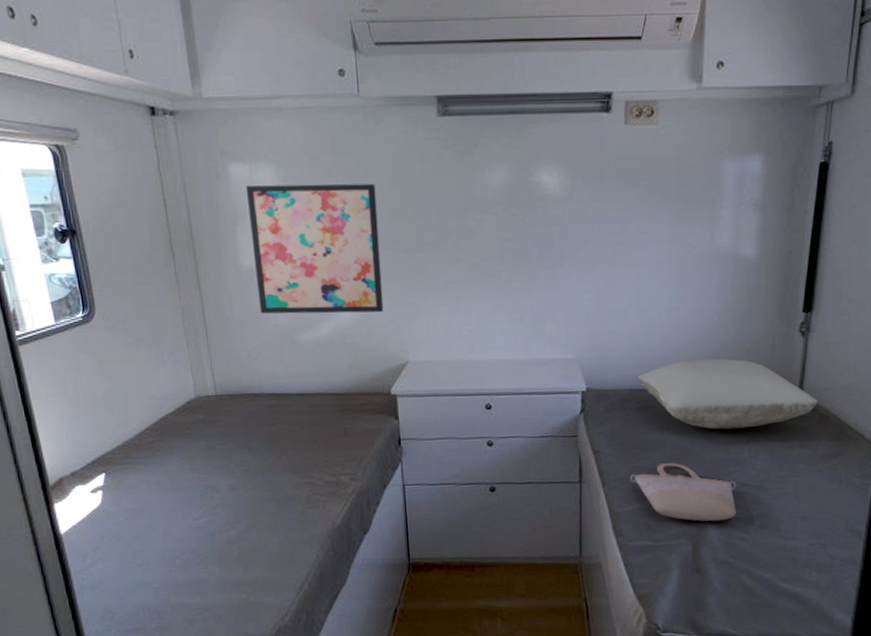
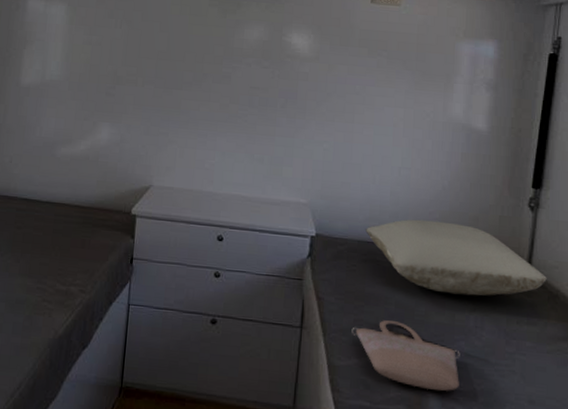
wall art: present [245,183,384,314] -> none [28,18,148,138]

